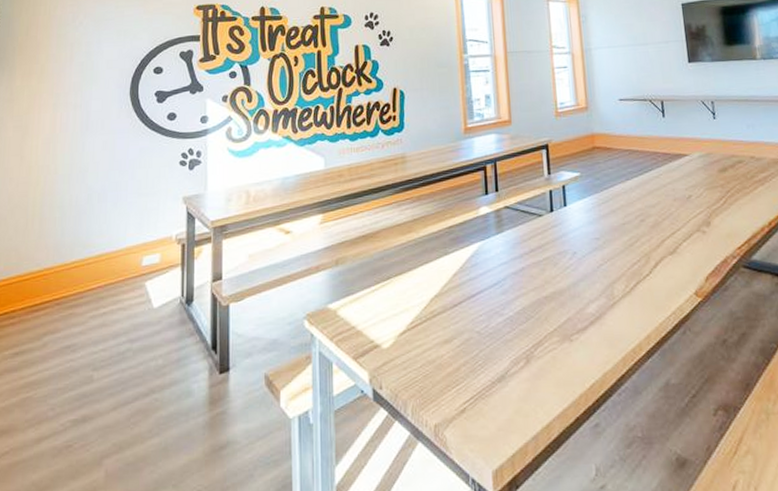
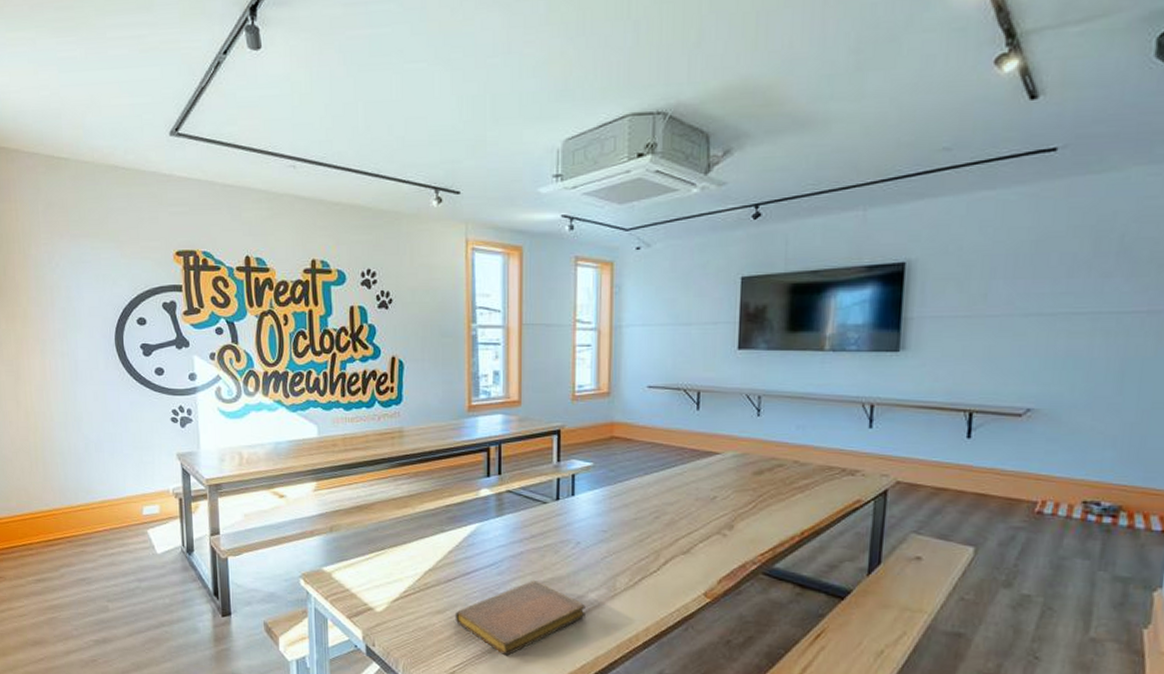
notebook: none [462,295,589,384] -> present [455,579,585,656]

